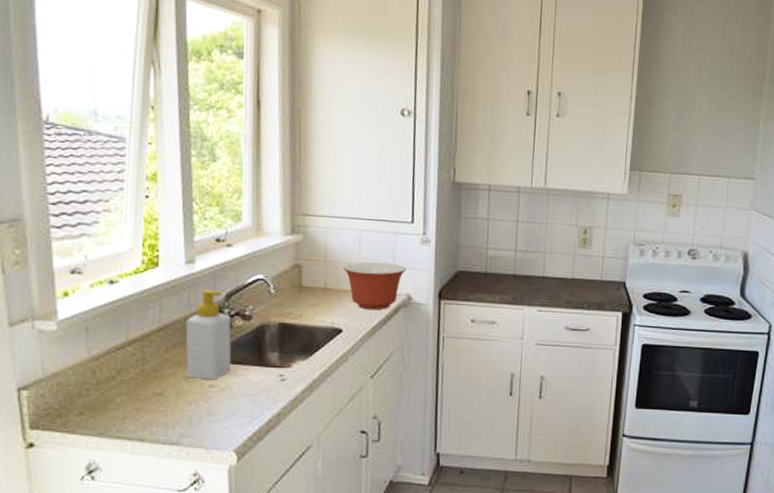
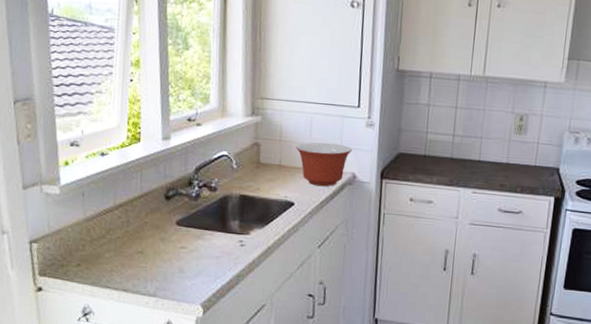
soap bottle: present [185,289,232,380] -> none [162,163,200,243]

